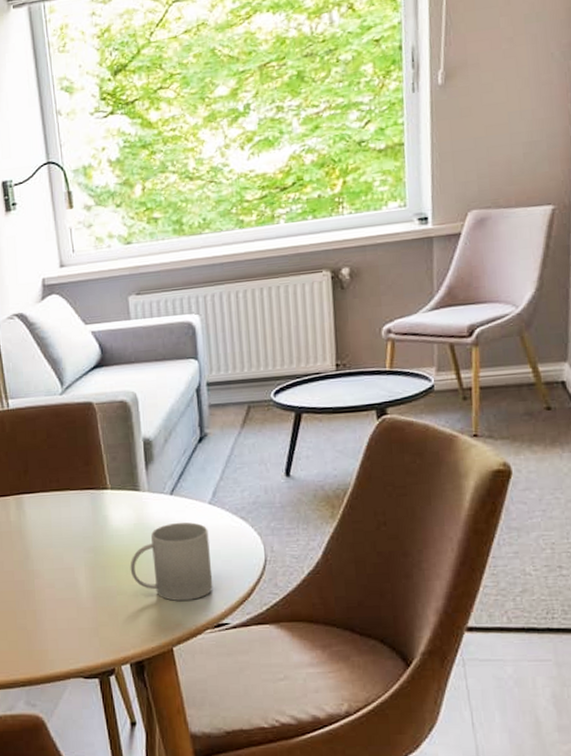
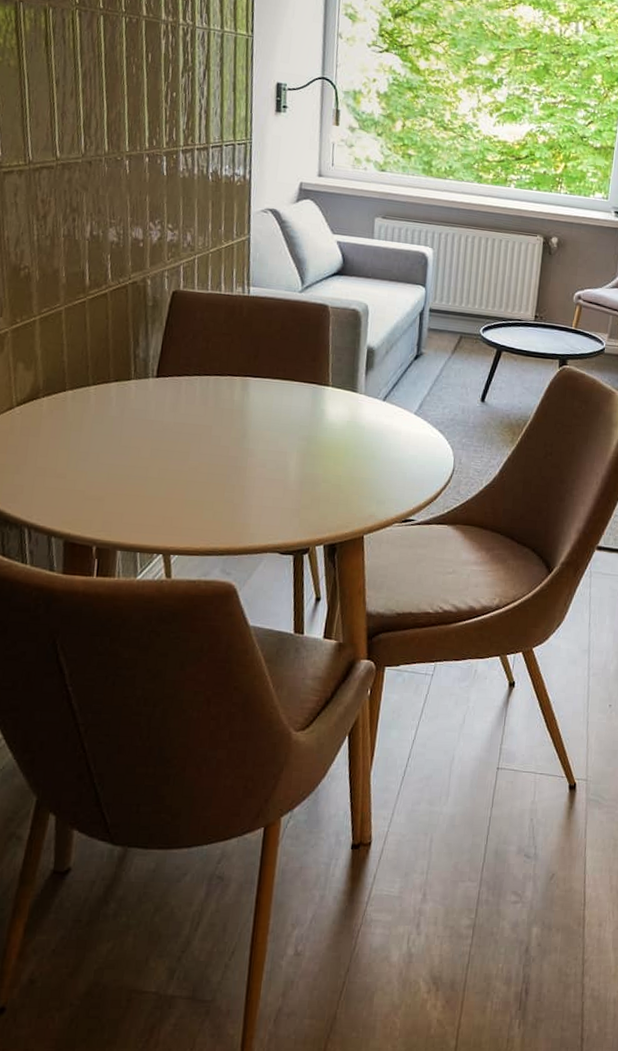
mug: present [130,522,213,601] -> none [337,426,410,496]

